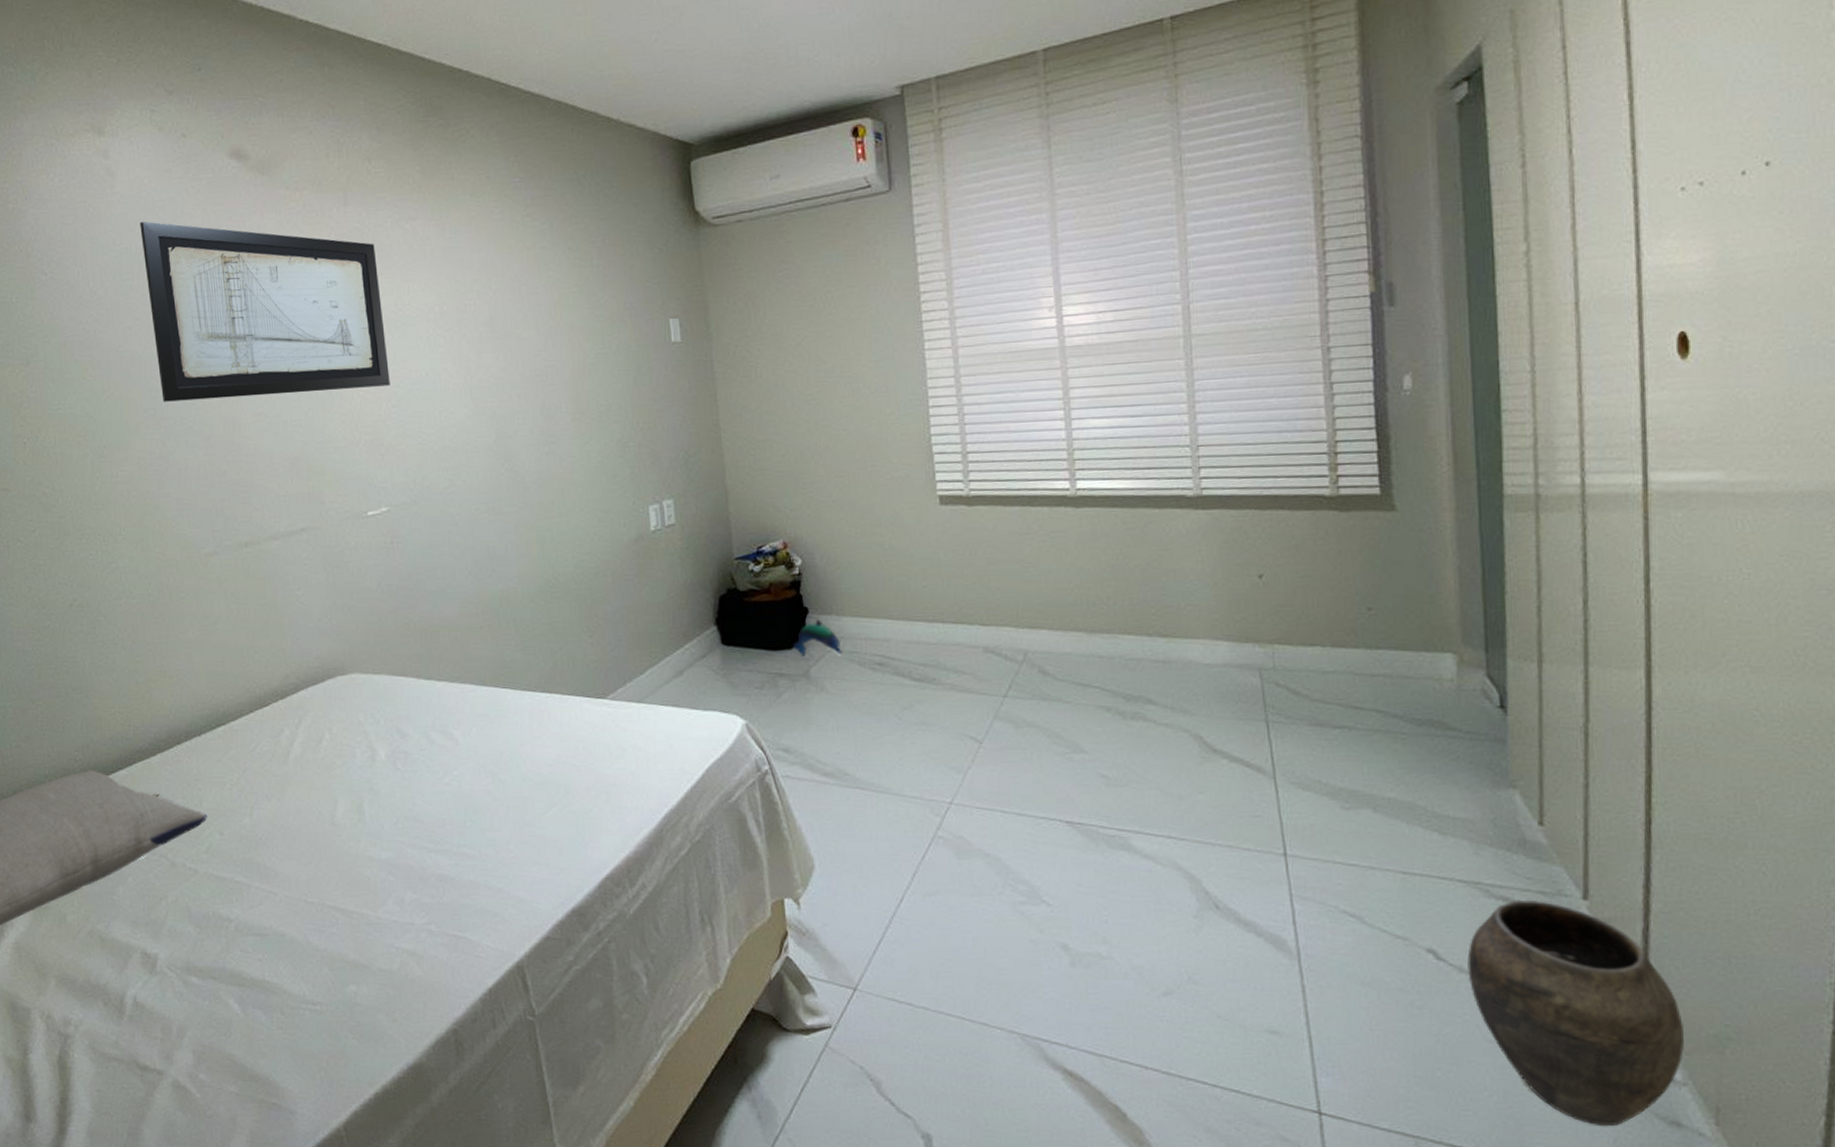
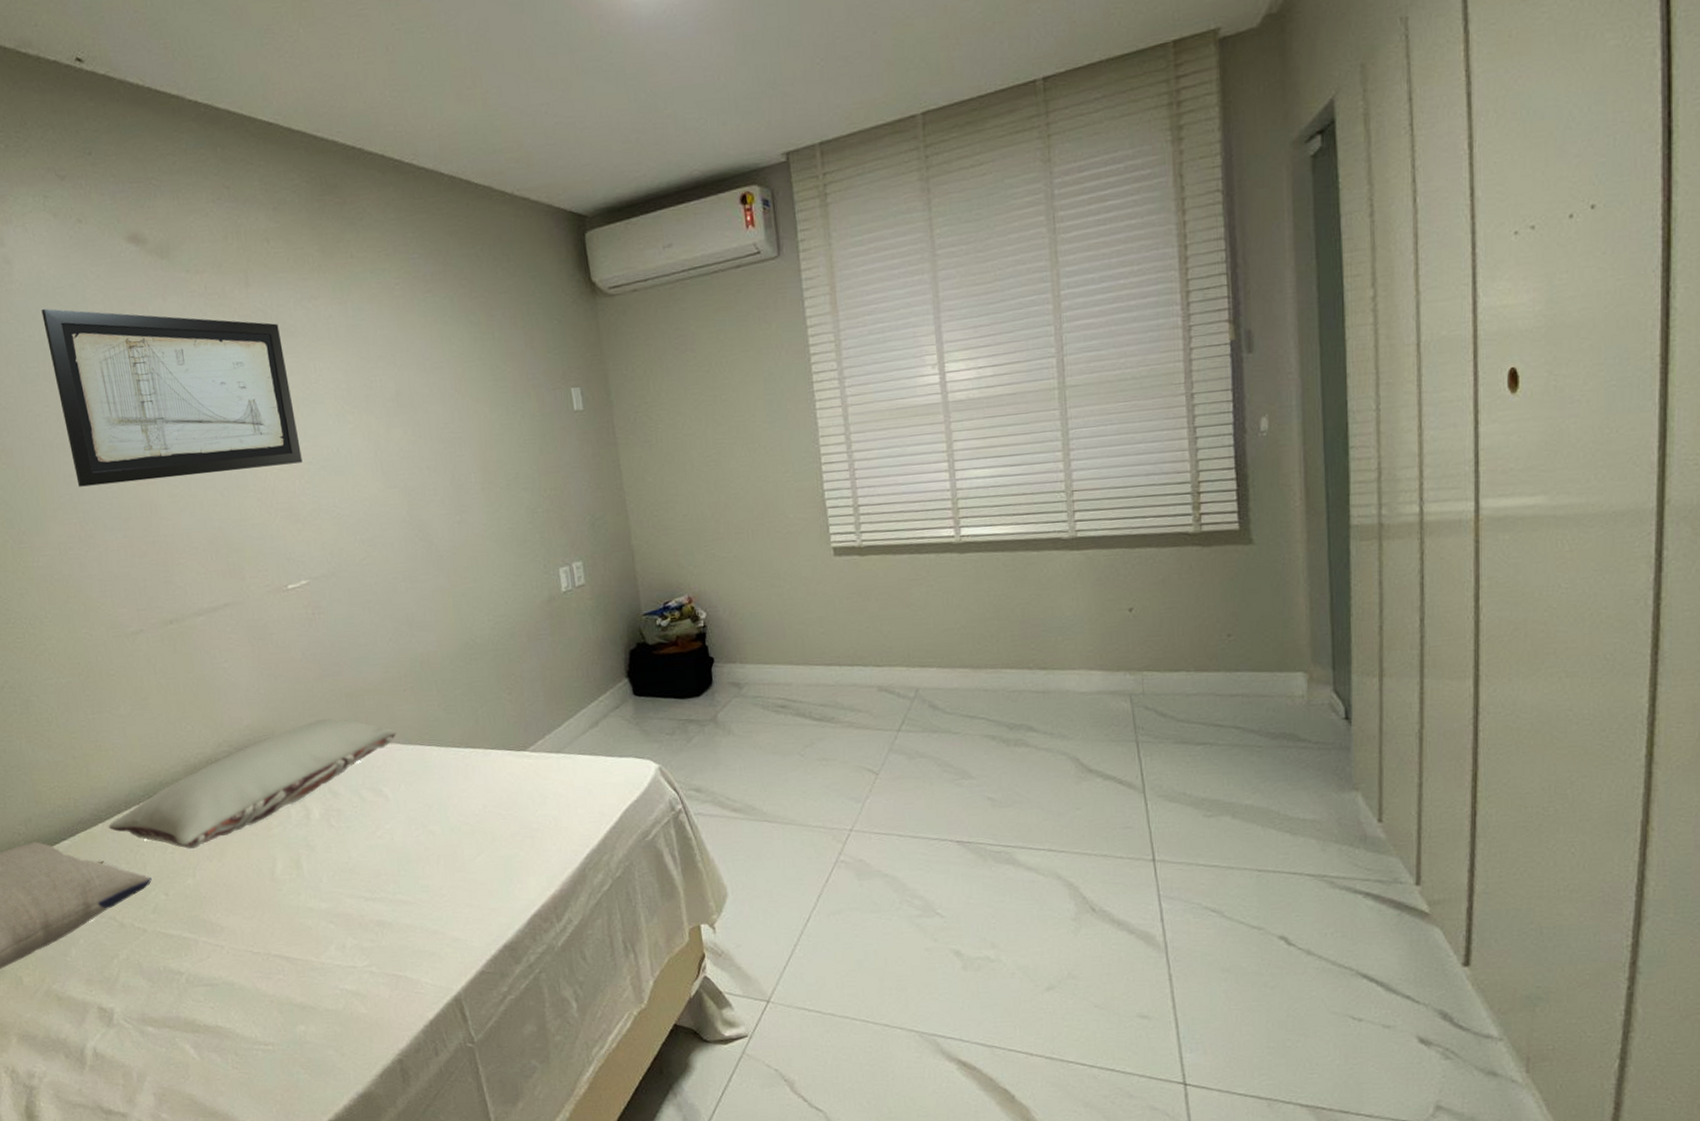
pillow: none [167,653,471,787] -> present [109,718,397,850]
plush toy: present [792,619,842,657] -> none [700,668,747,703]
vase: present [1467,899,1684,1127] -> none [1314,888,1500,1080]

